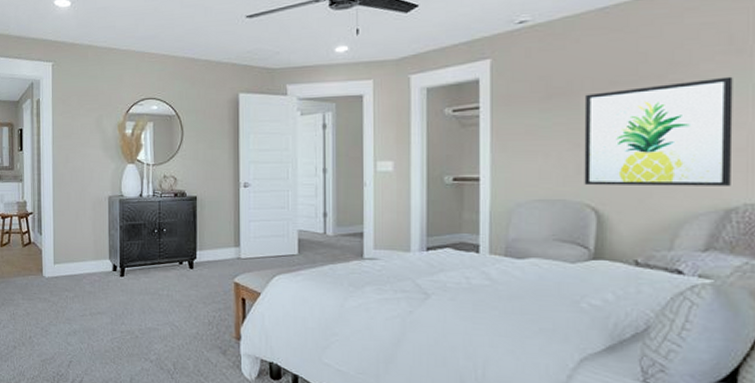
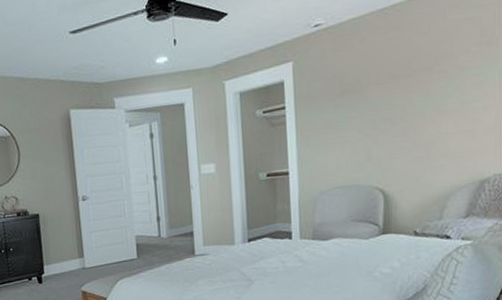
wall art: present [584,76,733,187] -> none [371,65,485,171]

